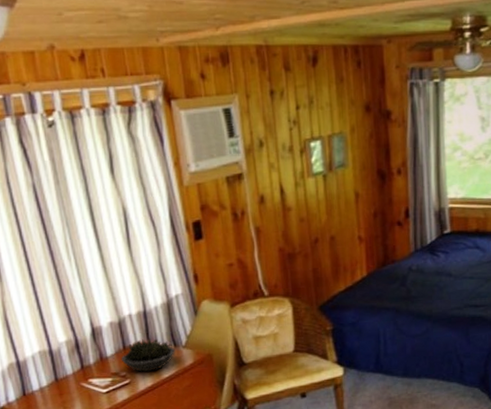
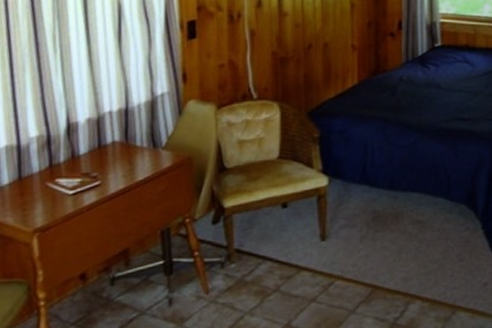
succulent plant: present [120,339,175,372] -> none [94,138,154,173]

